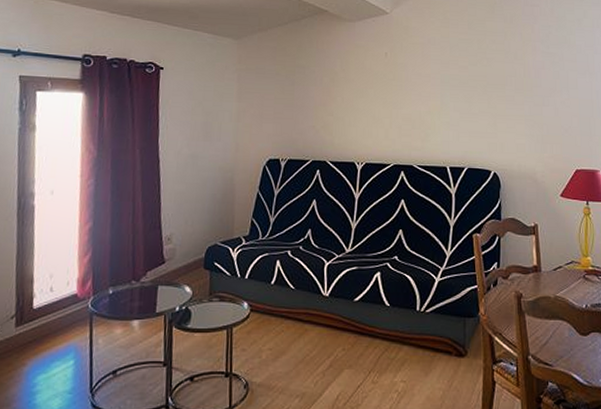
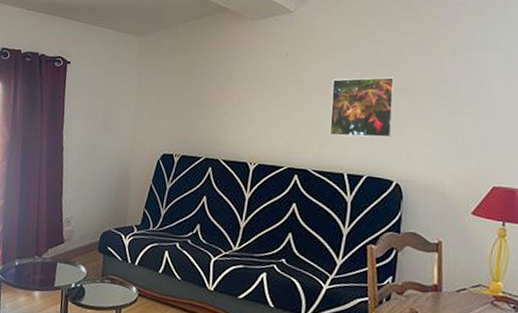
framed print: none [430,72,488,132] -> present [329,76,395,138]

